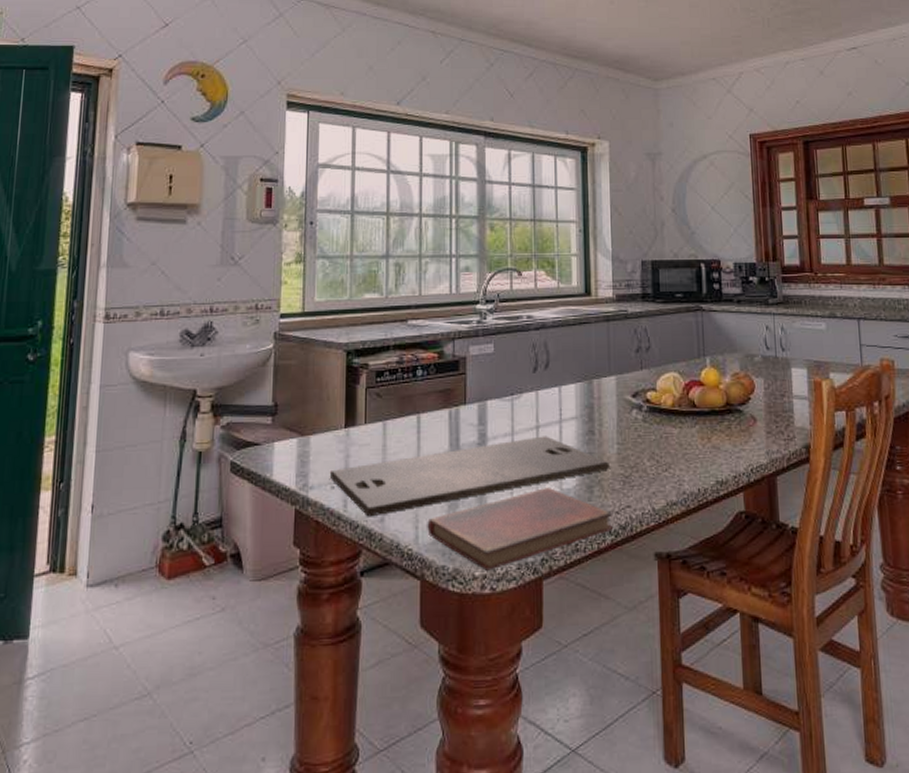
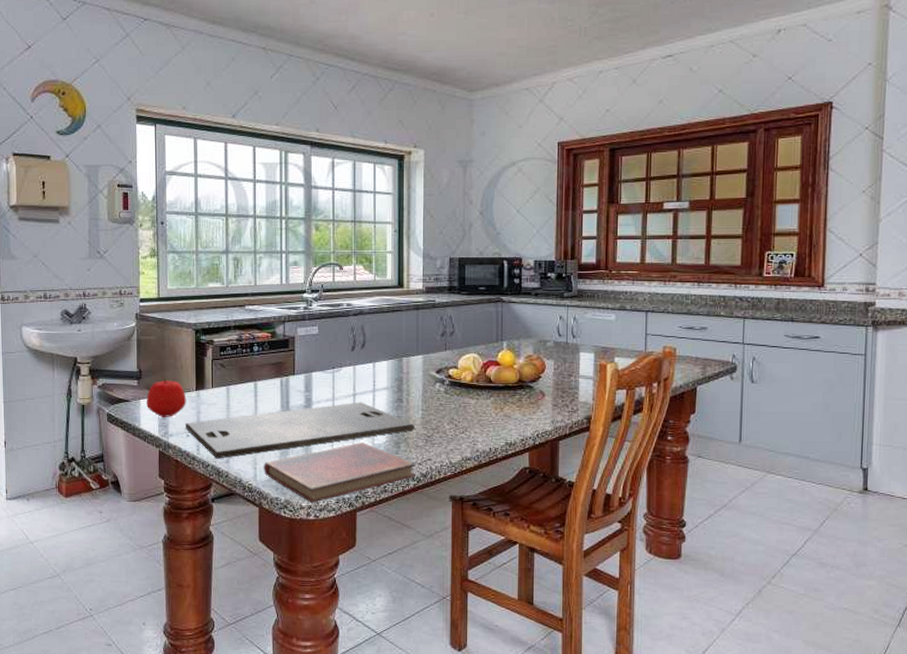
apple: none [282,413,333,466] -> present [146,378,187,418]

